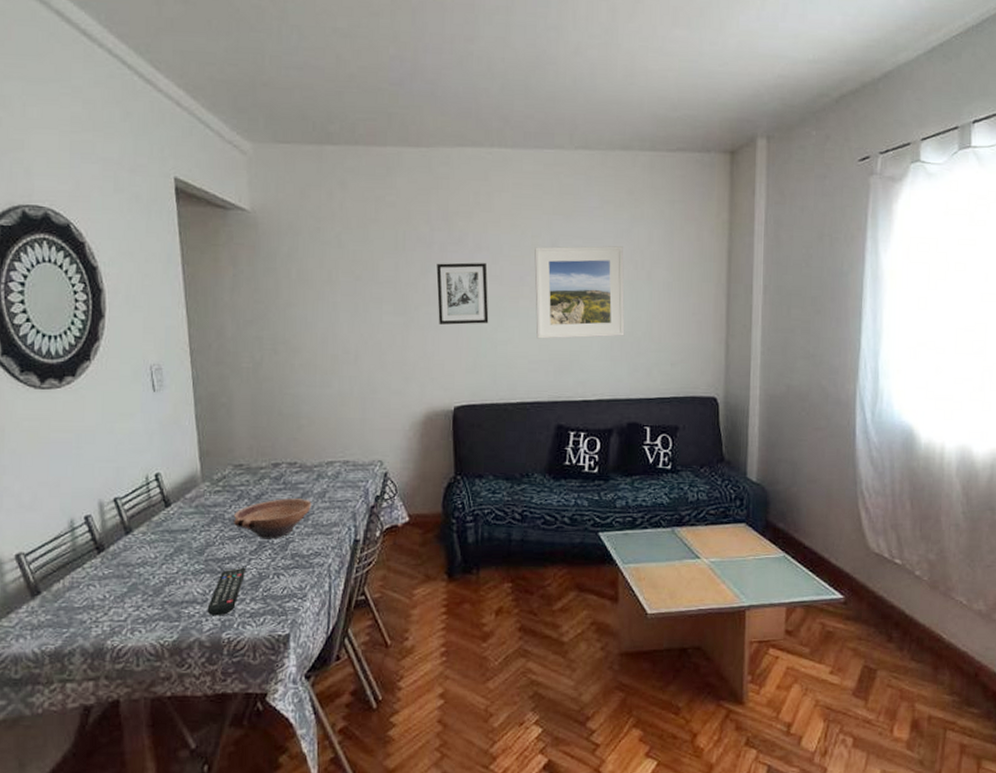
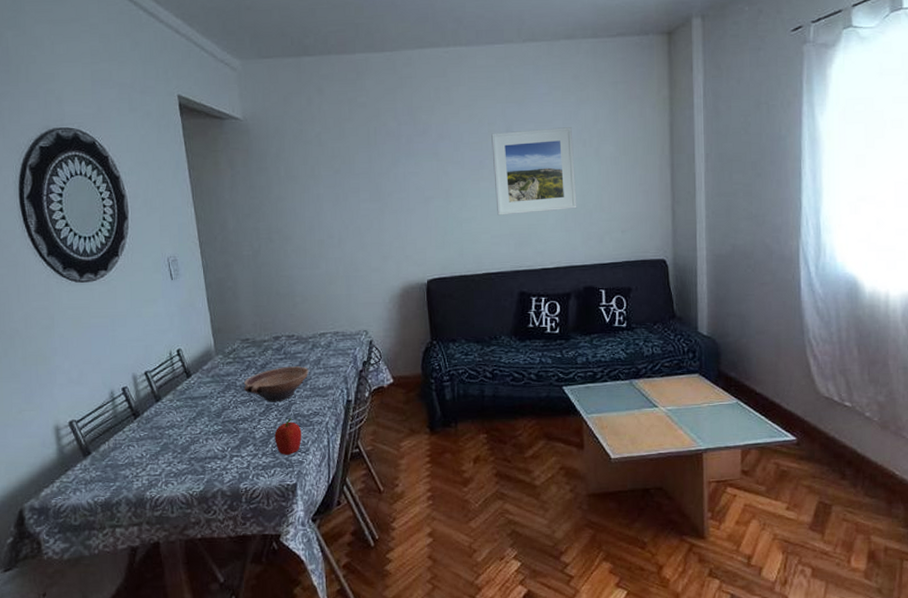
remote control: present [207,567,247,616] -> none [226,427,257,470]
fruit: none [266,558,299,602] -> present [274,418,302,456]
wall art: present [436,262,489,325] -> none [405,151,454,208]

